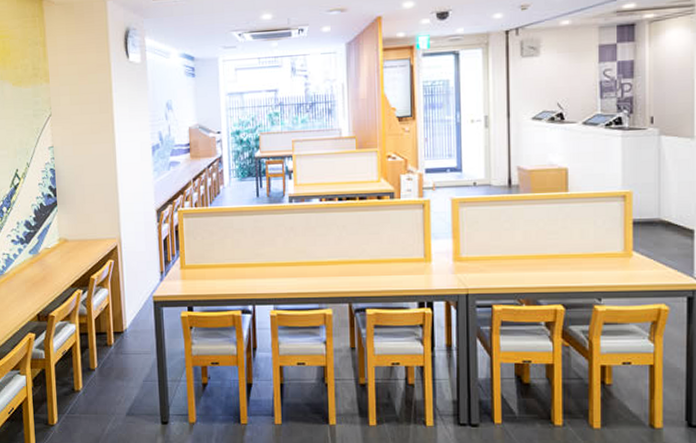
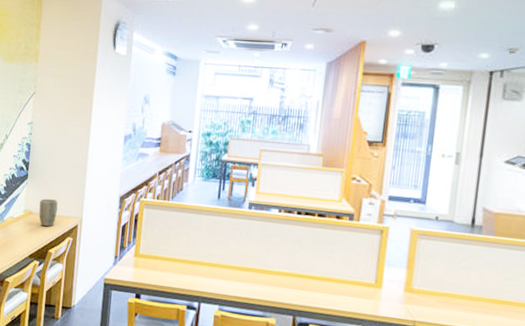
plant pot: none [74,223,94,253] -> present [39,198,58,227]

